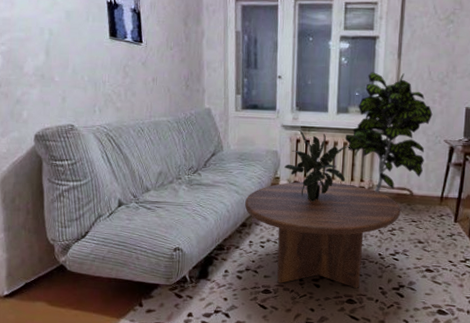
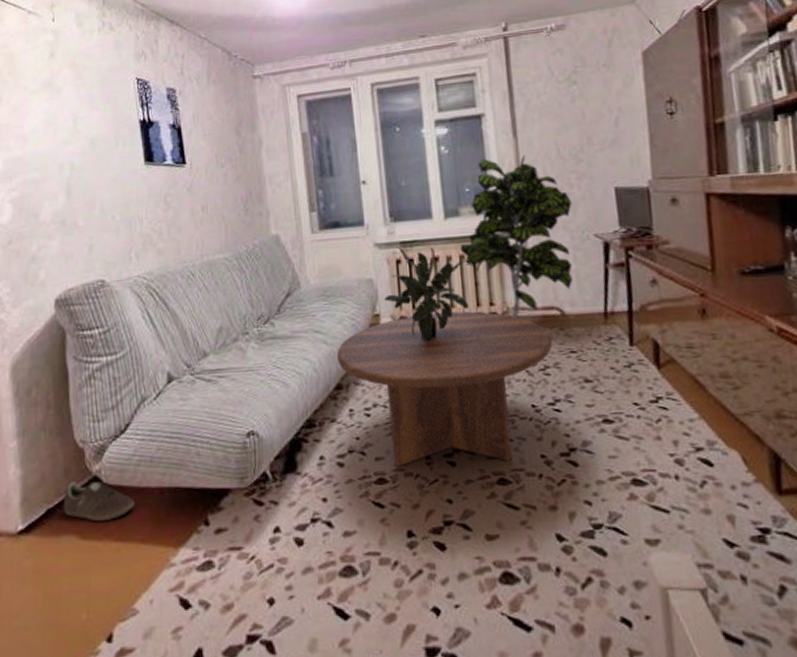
sneaker: none [37,267,90,296] -> present [63,481,135,522]

